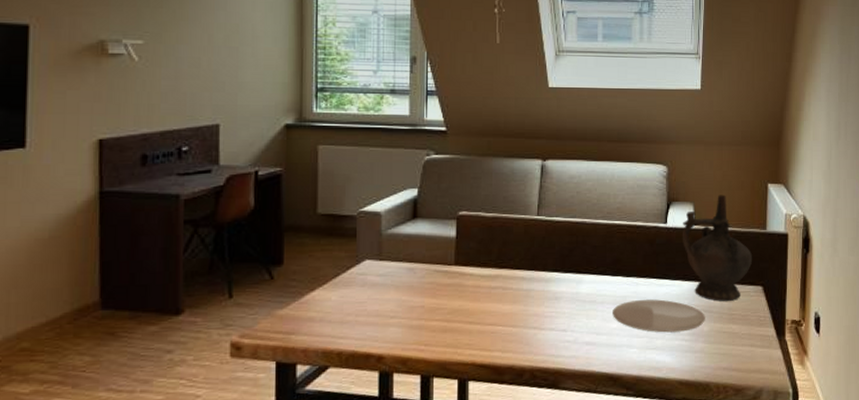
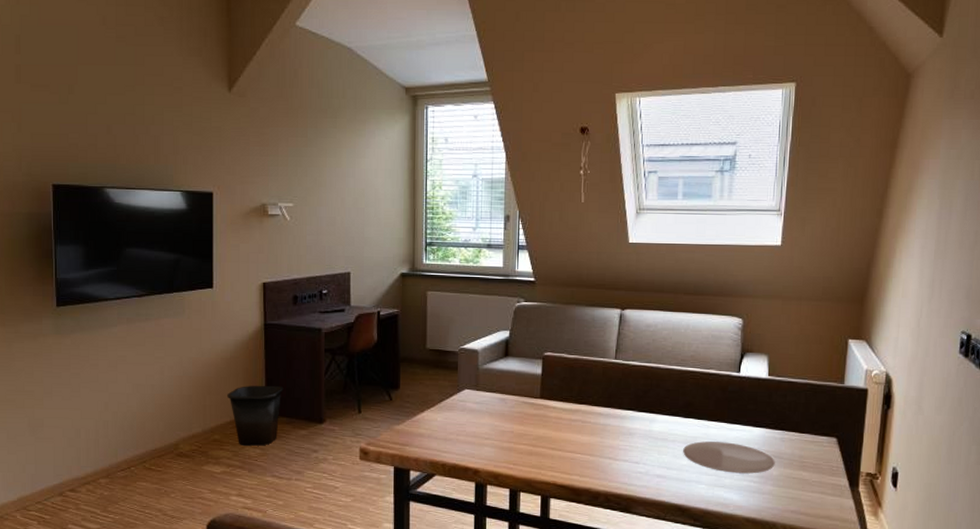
waste bin: none [43,270,126,353] -> present [227,385,284,446]
ceremonial vessel: present [681,195,753,301] -> none [754,348,828,449]

